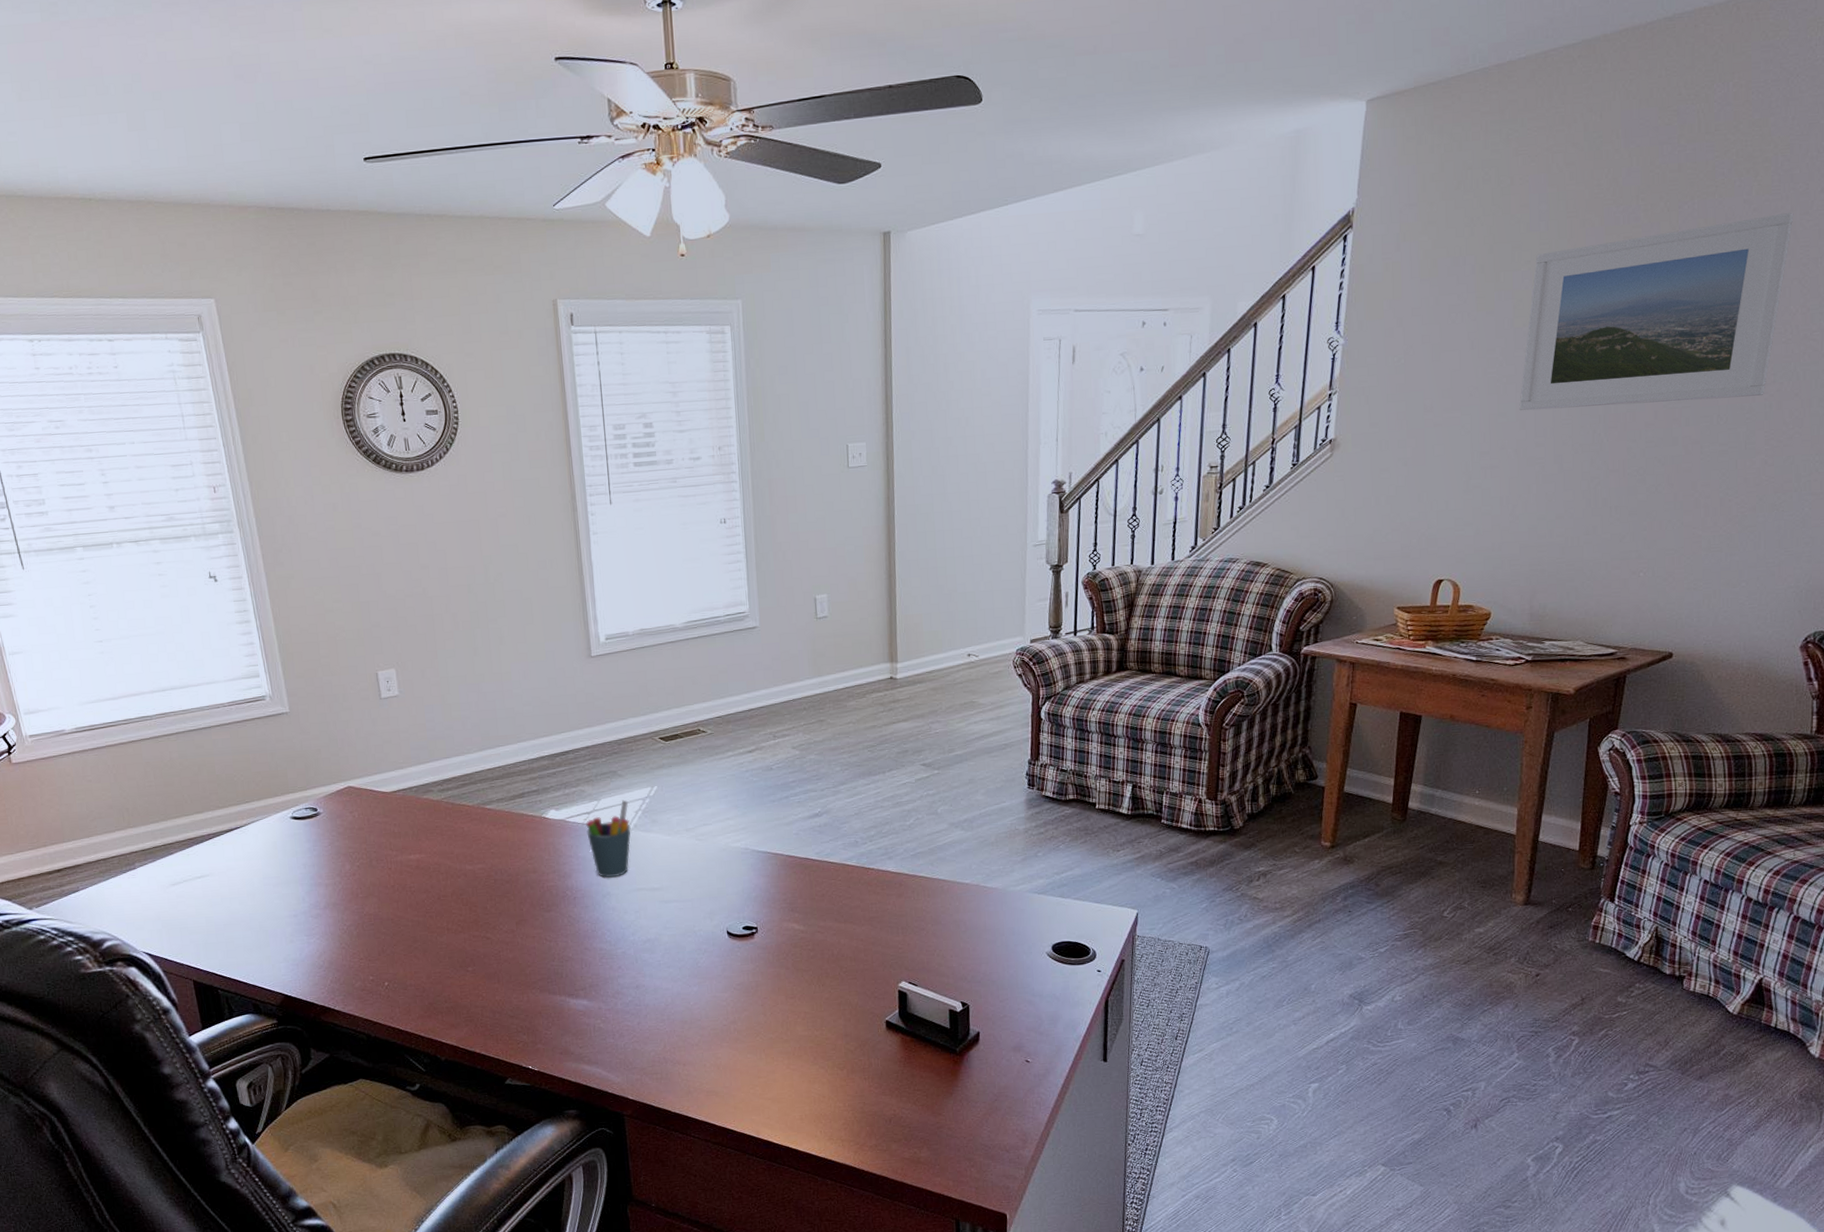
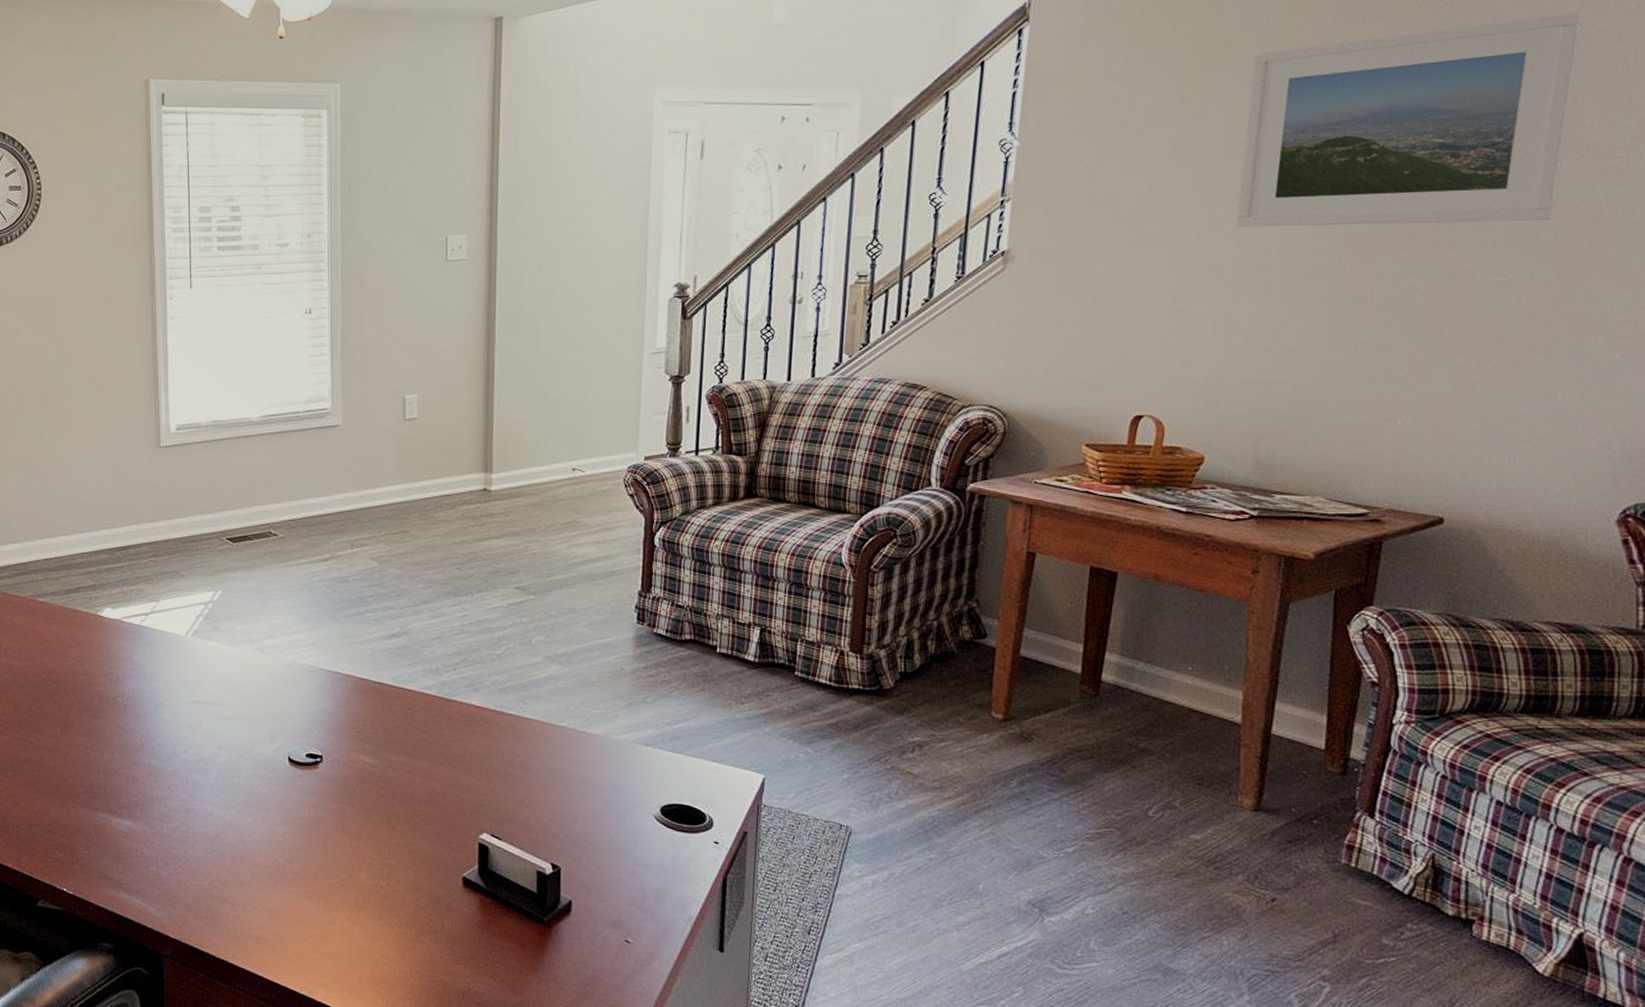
pen holder: present [585,800,631,878] -> none [141,603,190,687]

